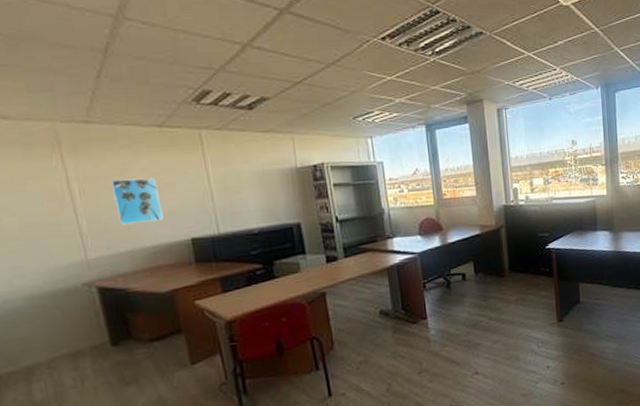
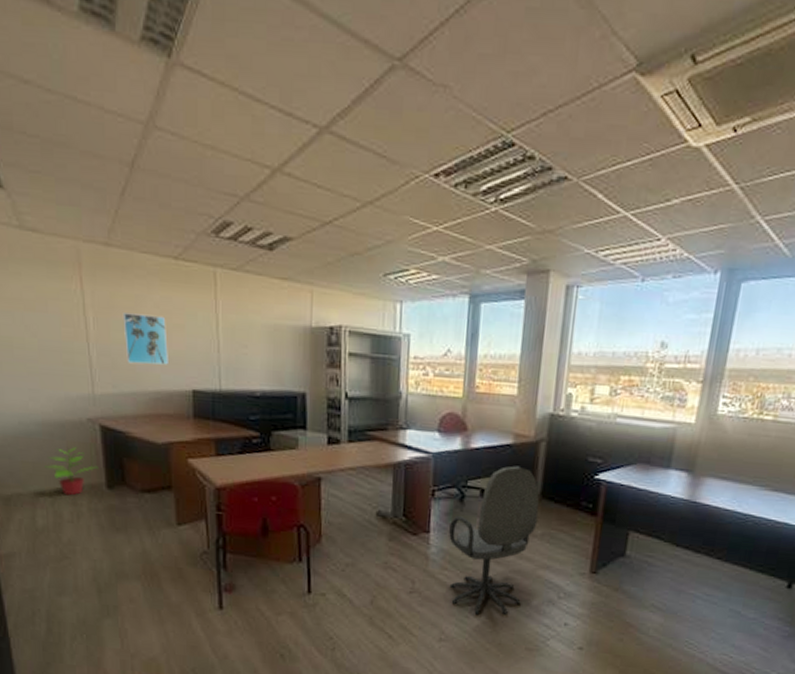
potted plant: none [39,312,100,363] -> present [45,446,98,496]
office chair: none [441,250,511,378] -> present [448,466,539,614]

